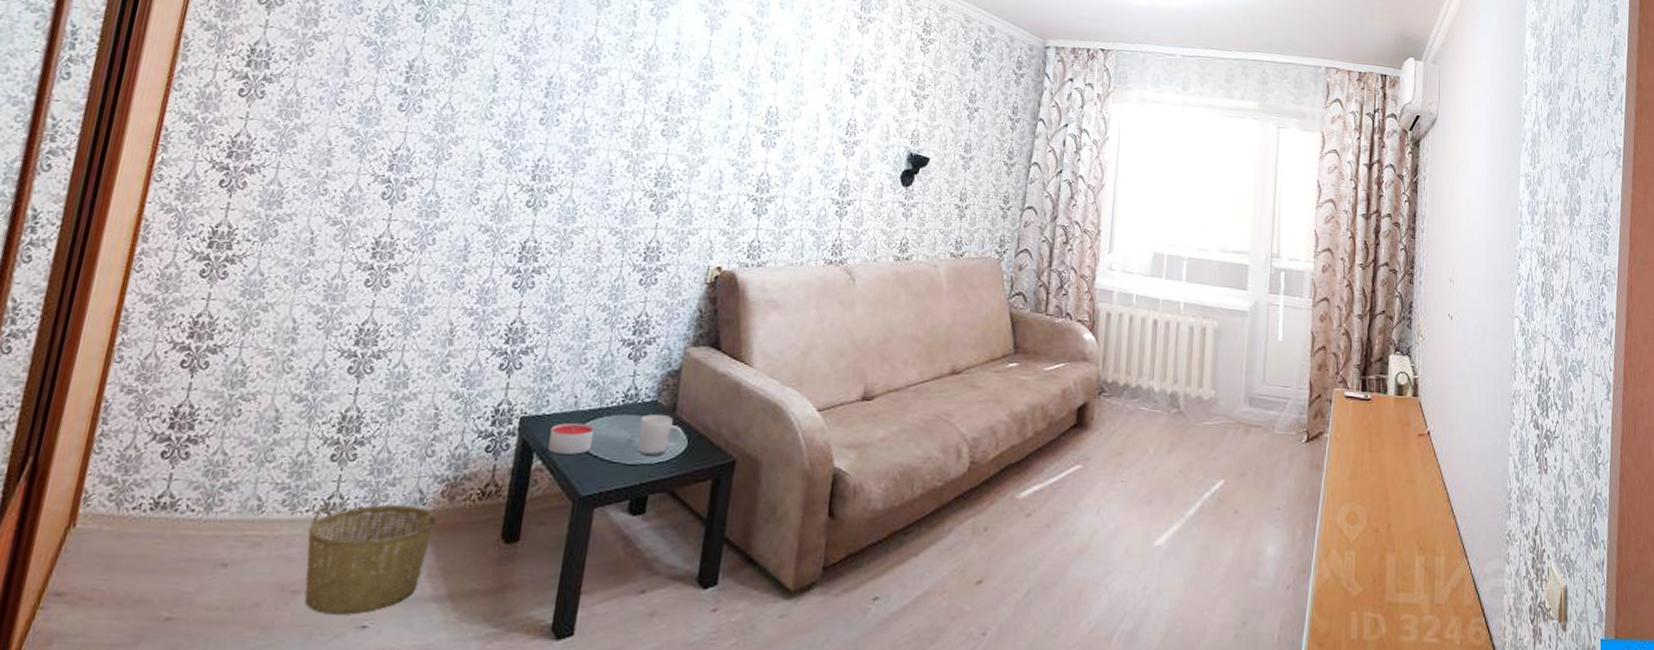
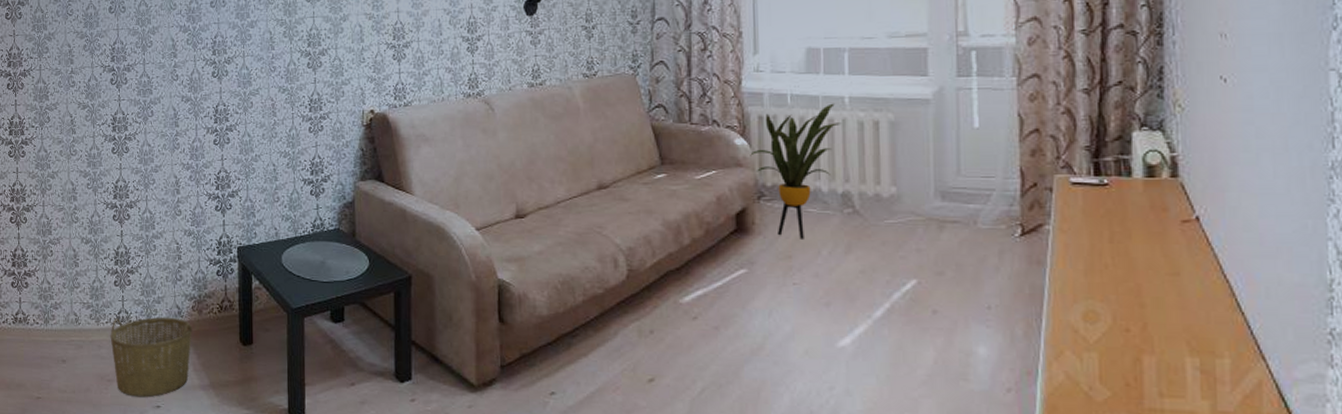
candle: present [548,422,595,455] -> none [261,249,295,275]
mug: present [637,414,684,456] -> none [328,240,365,274]
house plant: none [1096,307,1176,437] -> present [750,103,842,239]

